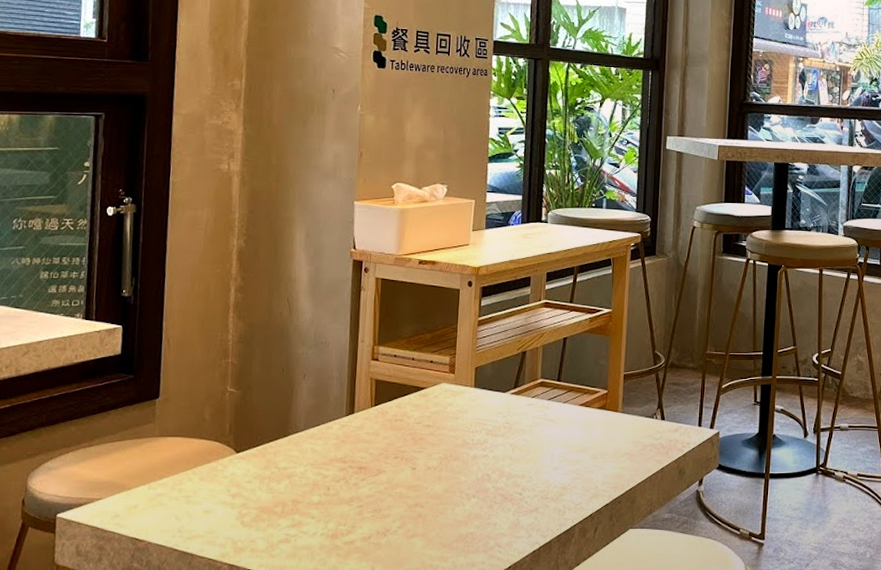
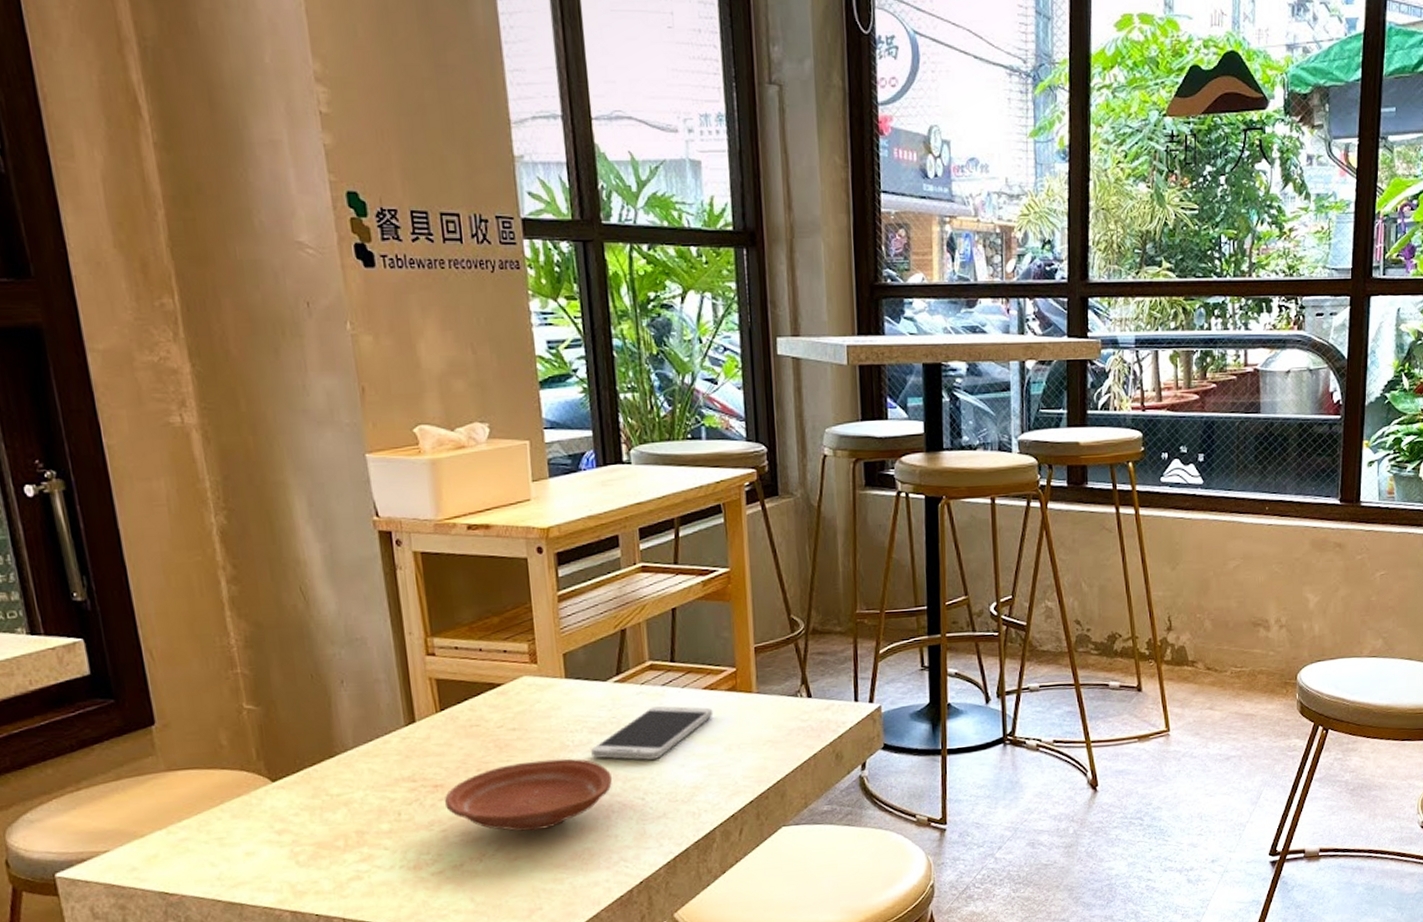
plate: none [364,454,499,514] -> present [444,758,613,832]
smartphone: none [485,417,586,461] -> present [591,706,714,760]

